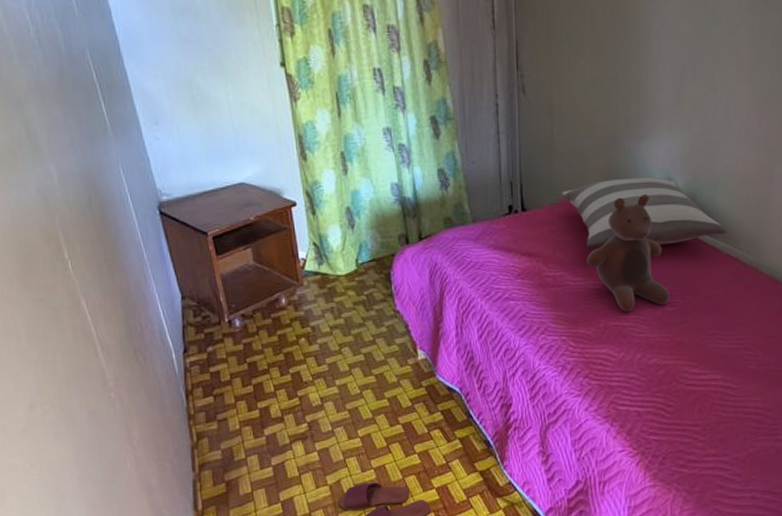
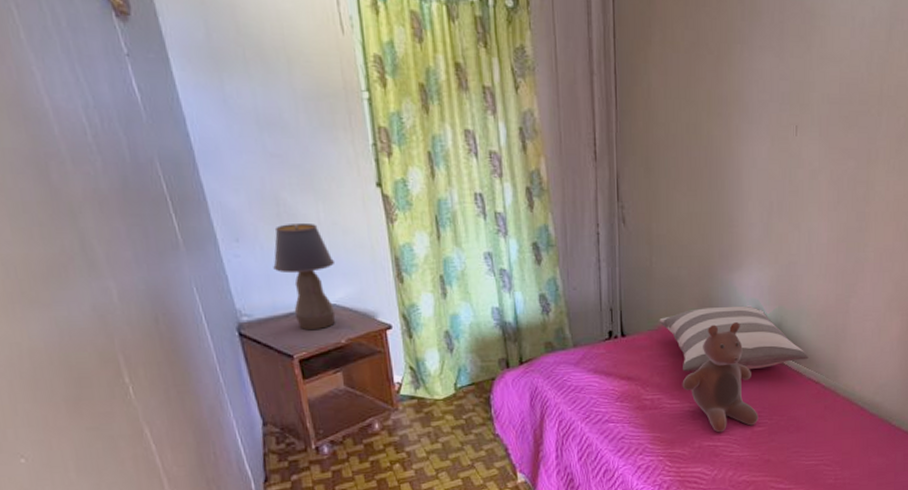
table lamp: none [188,104,245,209] -> present [273,222,336,331]

